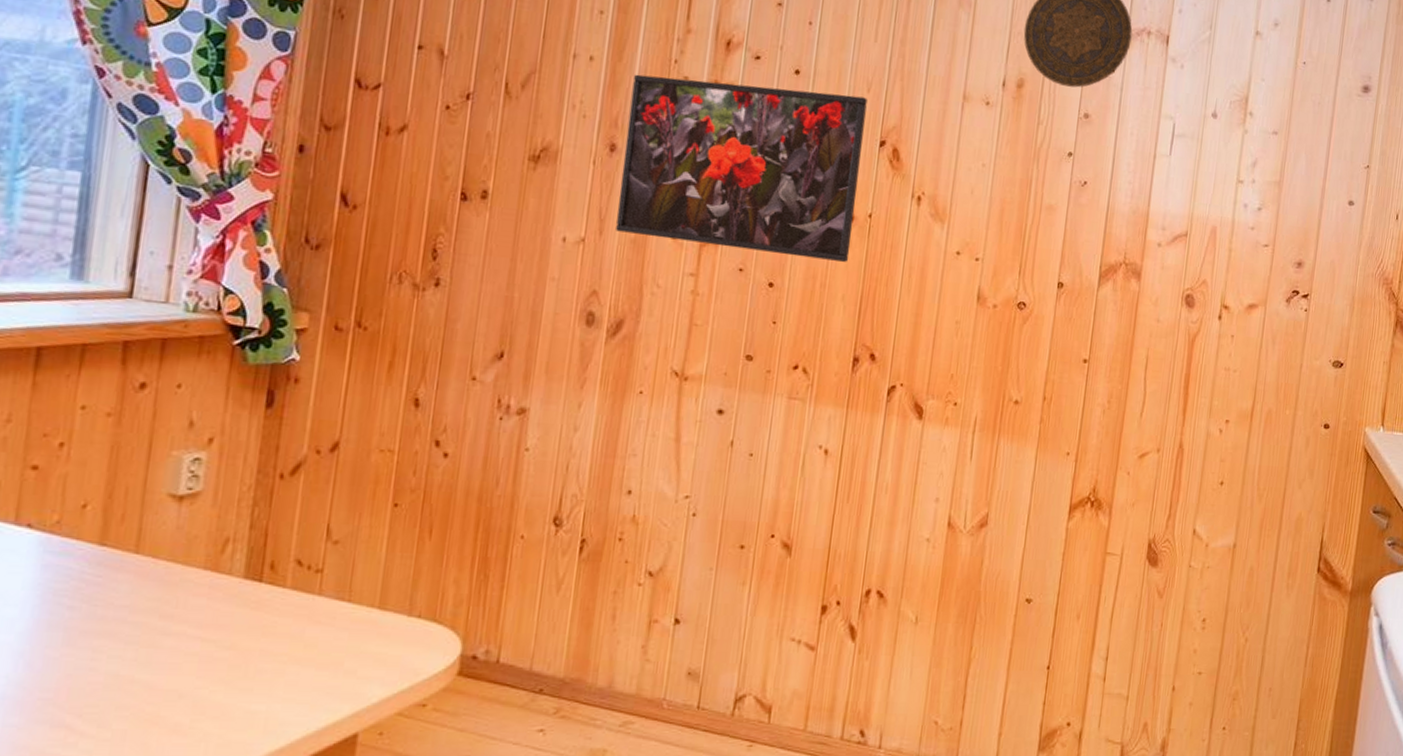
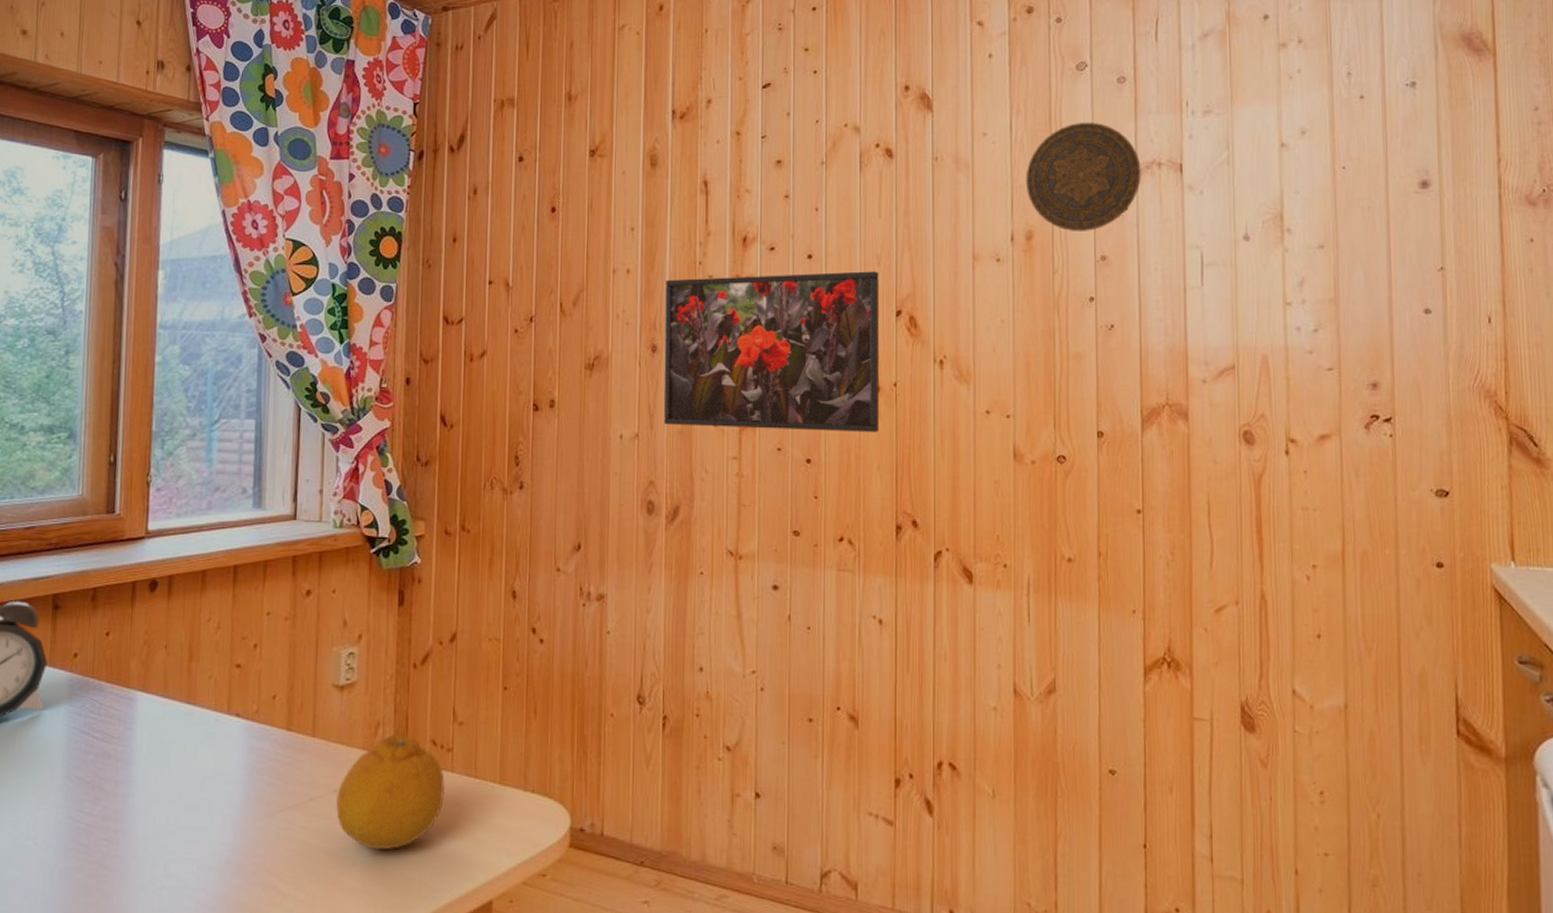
fruit: none [161,552,310,682] -> present [335,734,446,850]

